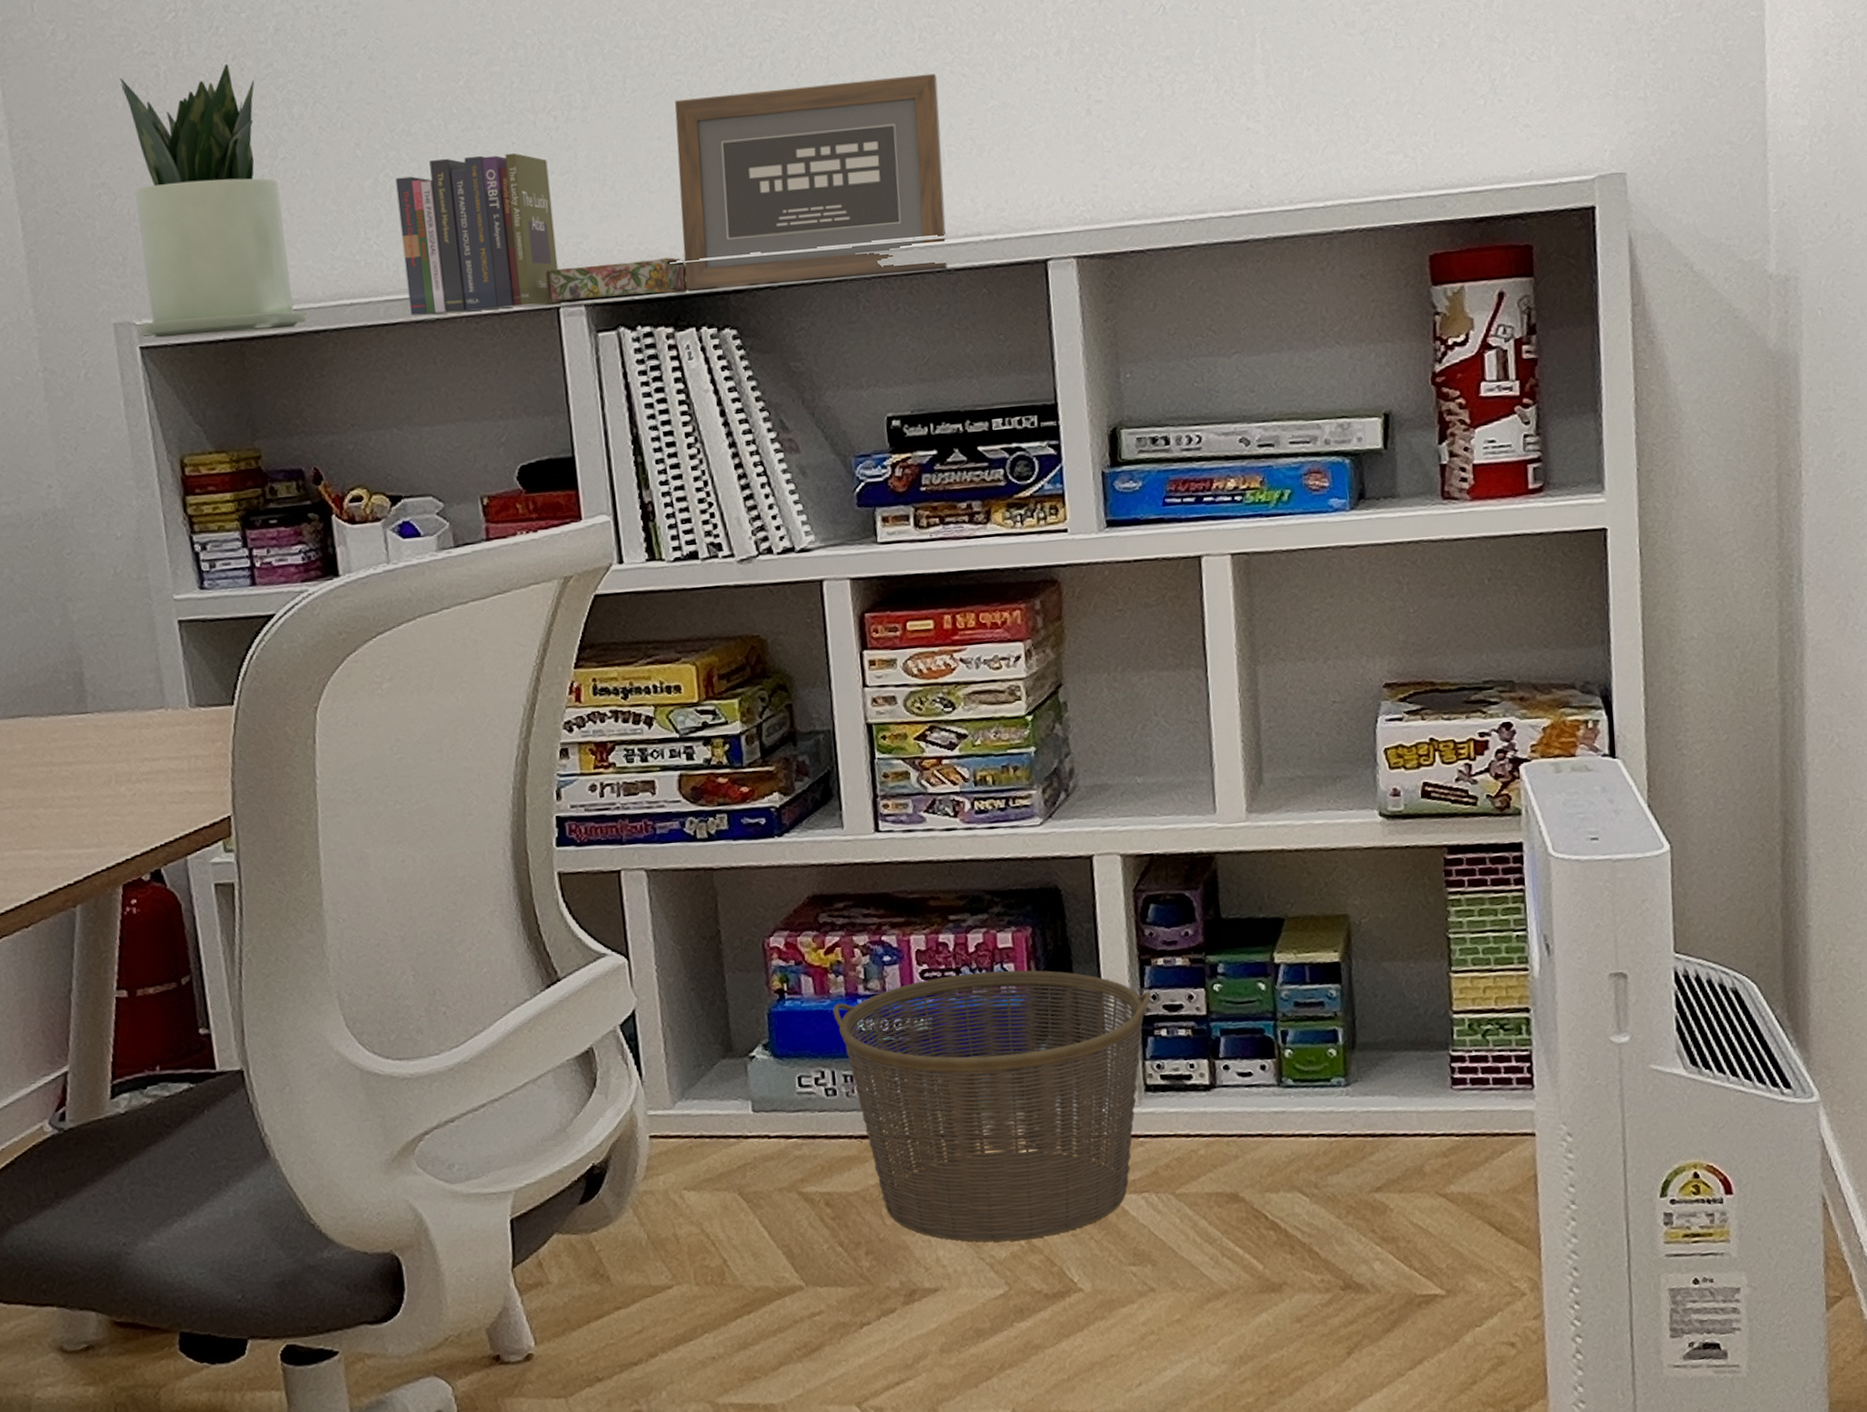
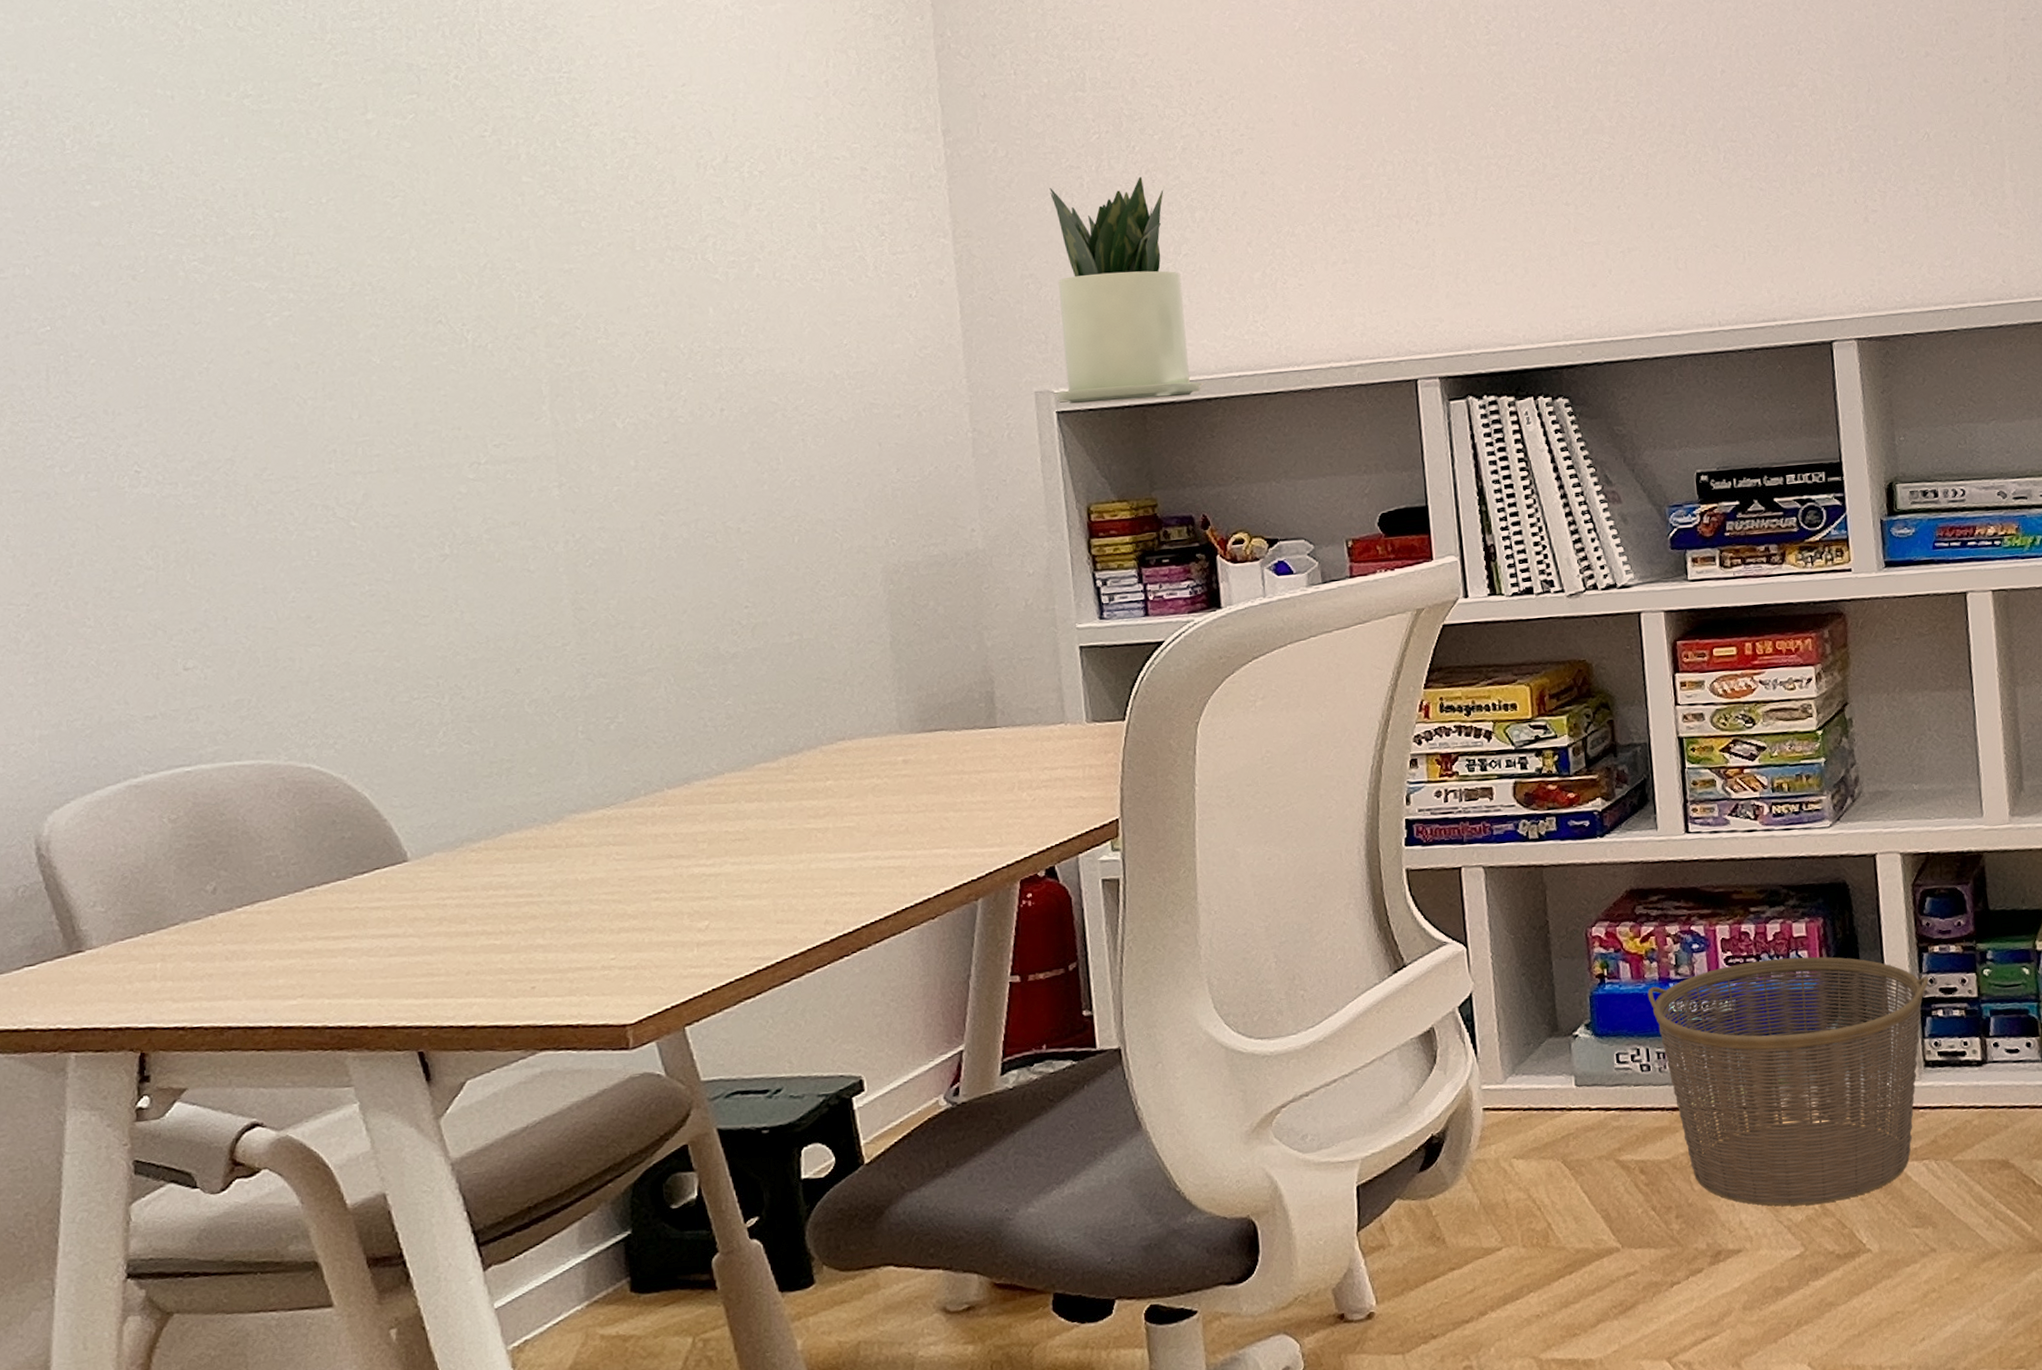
books: present [395,153,561,316] -> none [1280,251,1419,386]
decorative box: present [545,257,688,304] -> none [1406,338,1527,377]
picture frame: present [675,73,948,292] -> none [1518,187,1748,367]

